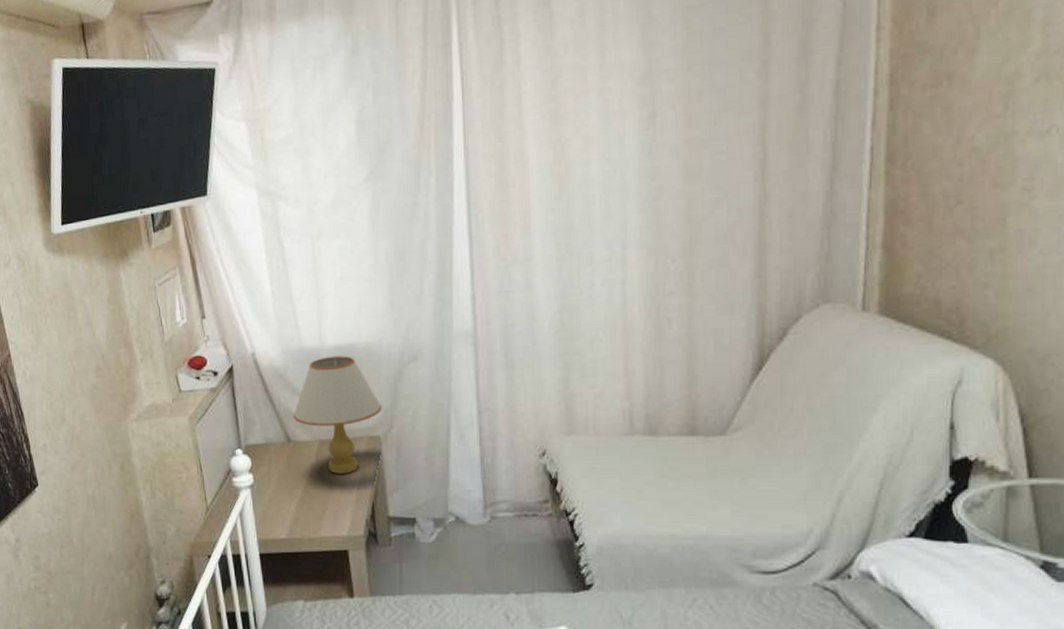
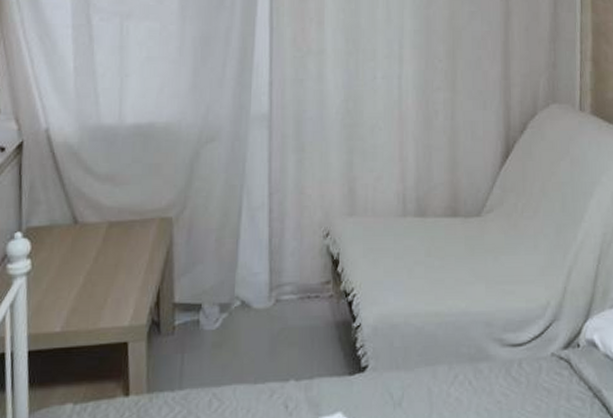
table lamp: present [293,356,382,474] -> none [82,135,176,258]

